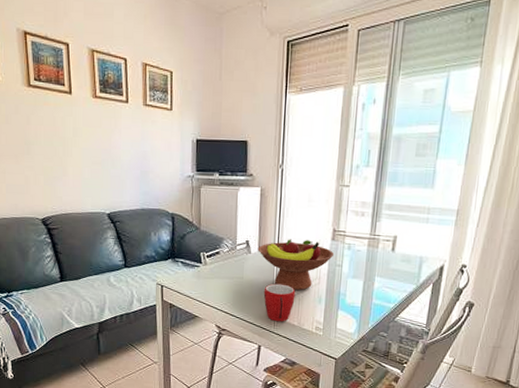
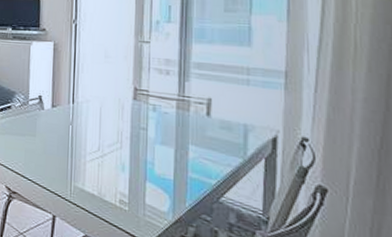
fruit bowl: present [257,239,335,291] -> none [51,96,137,155]
mug: present [263,283,296,322] -> none [58,144,94,190]

